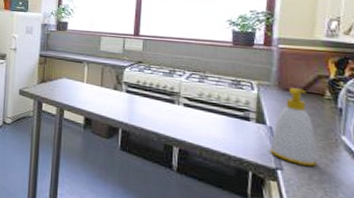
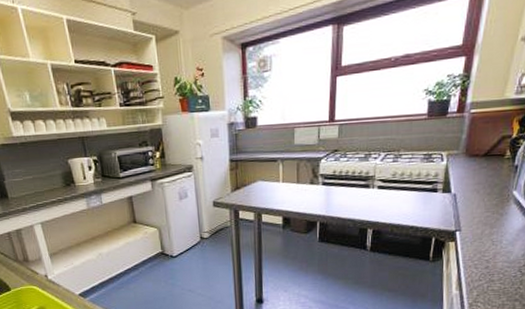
soap bottle: present [270,88,318,167] -> none [452,152,492,223]

